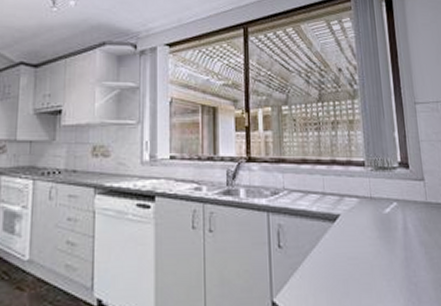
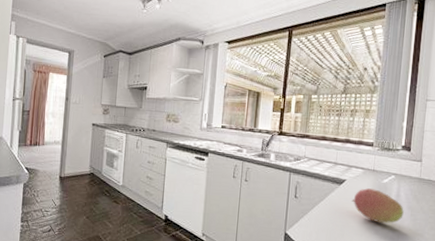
fruit: none [351,223,417,270] -> present [352,188,404,223]

